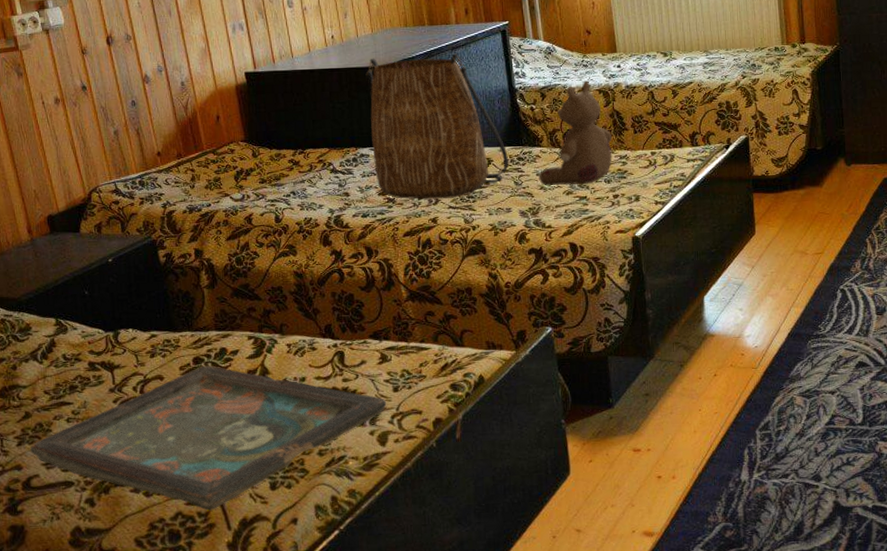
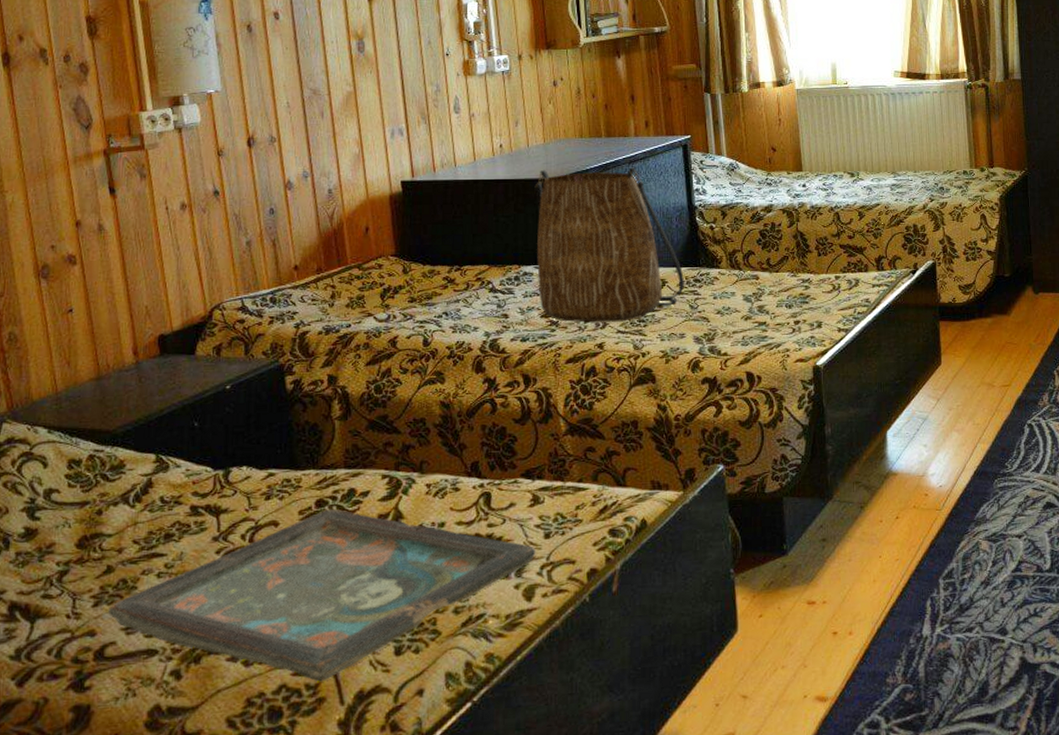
stuffed bear: present [539,80,612,185] -> none [716,199,795,309]

